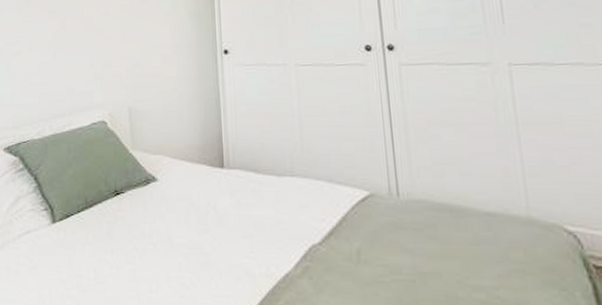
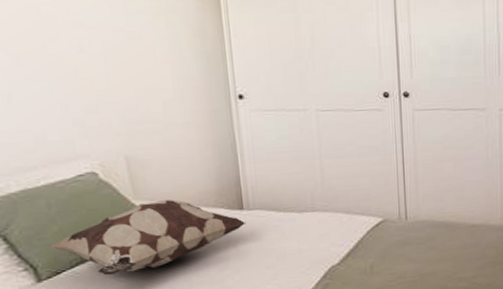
decorative pillow: none [64,151,226,225] -> present [48,199,247,276]

